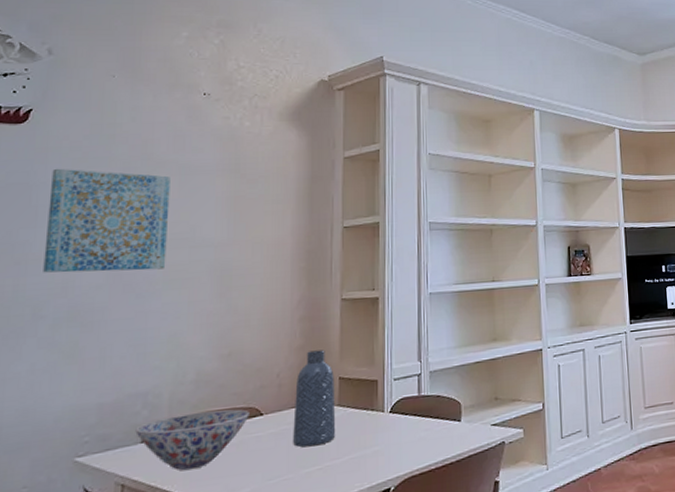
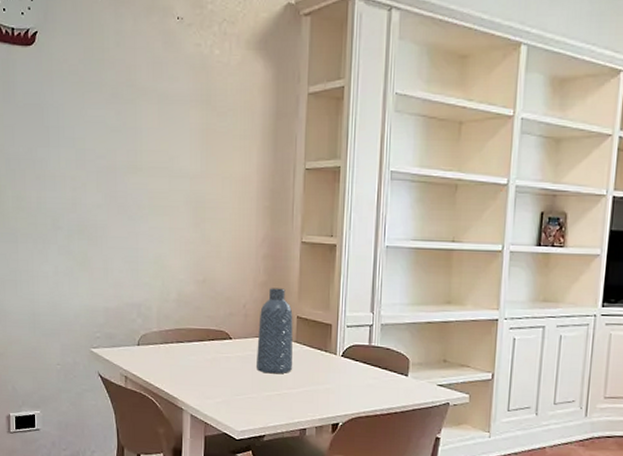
wall art: present [43,168,170,273] -> none [56,91,151,195]
bowl: present [135,409,249,471] -> none [133,328,221,375]

